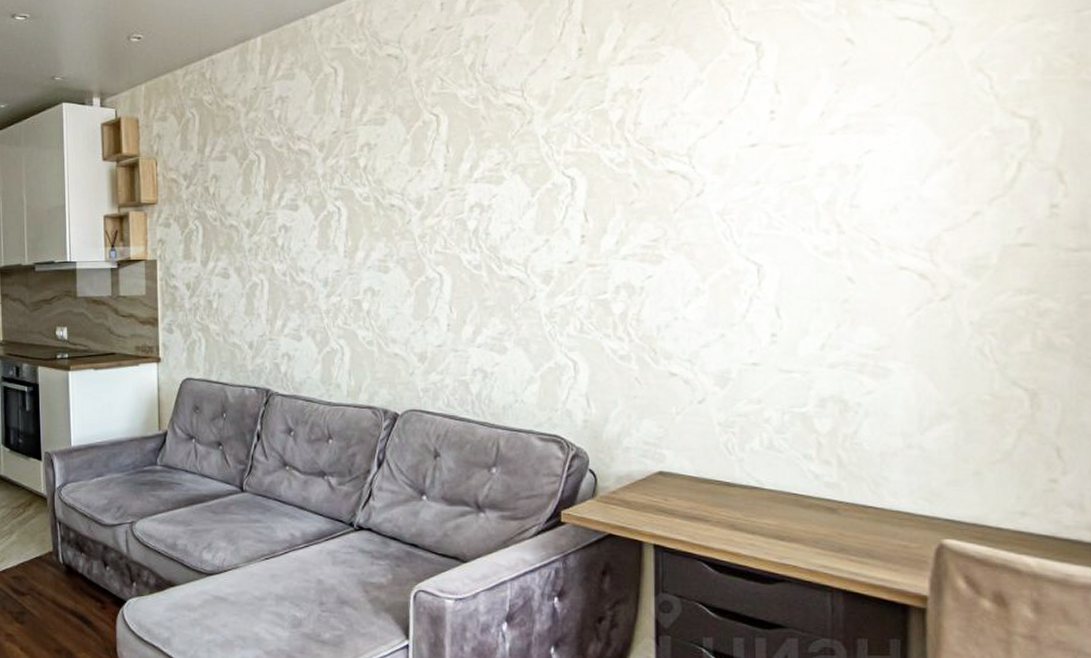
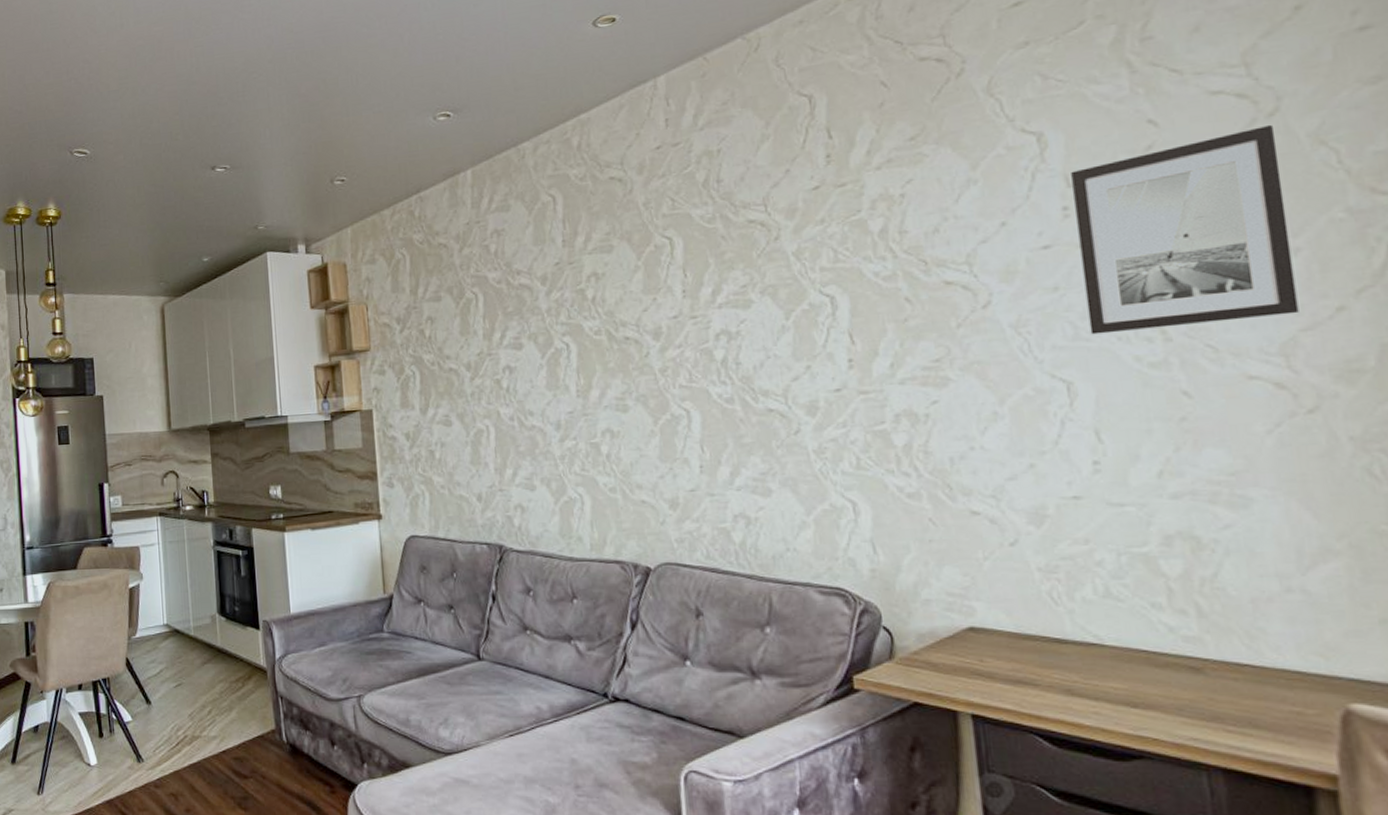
wall art: none [780,50,945,225] -> present [1071,124,1299,335]

